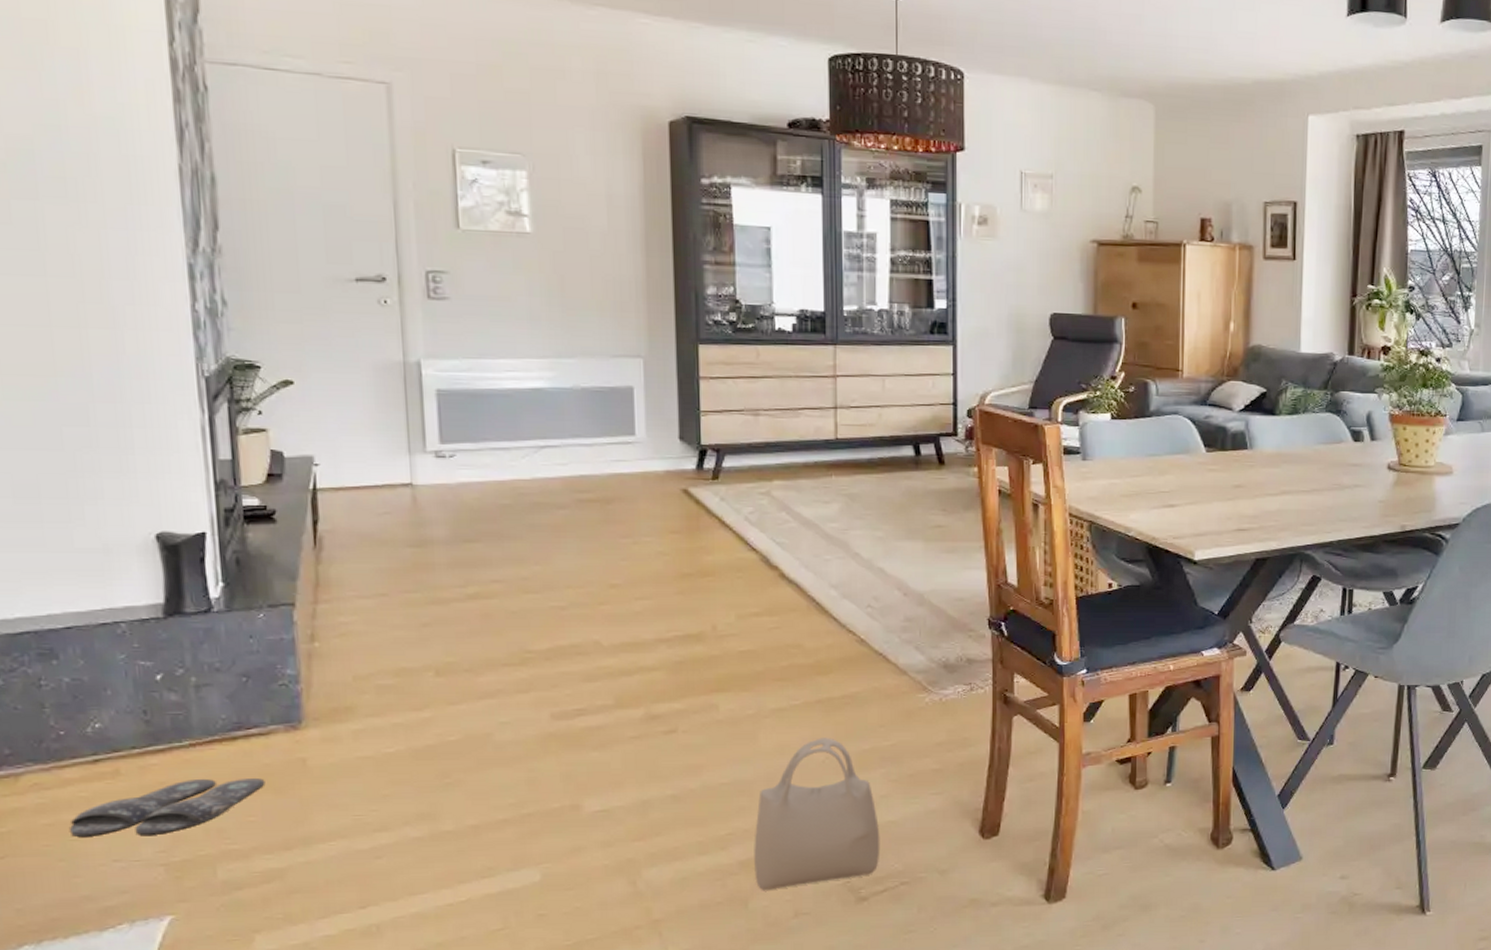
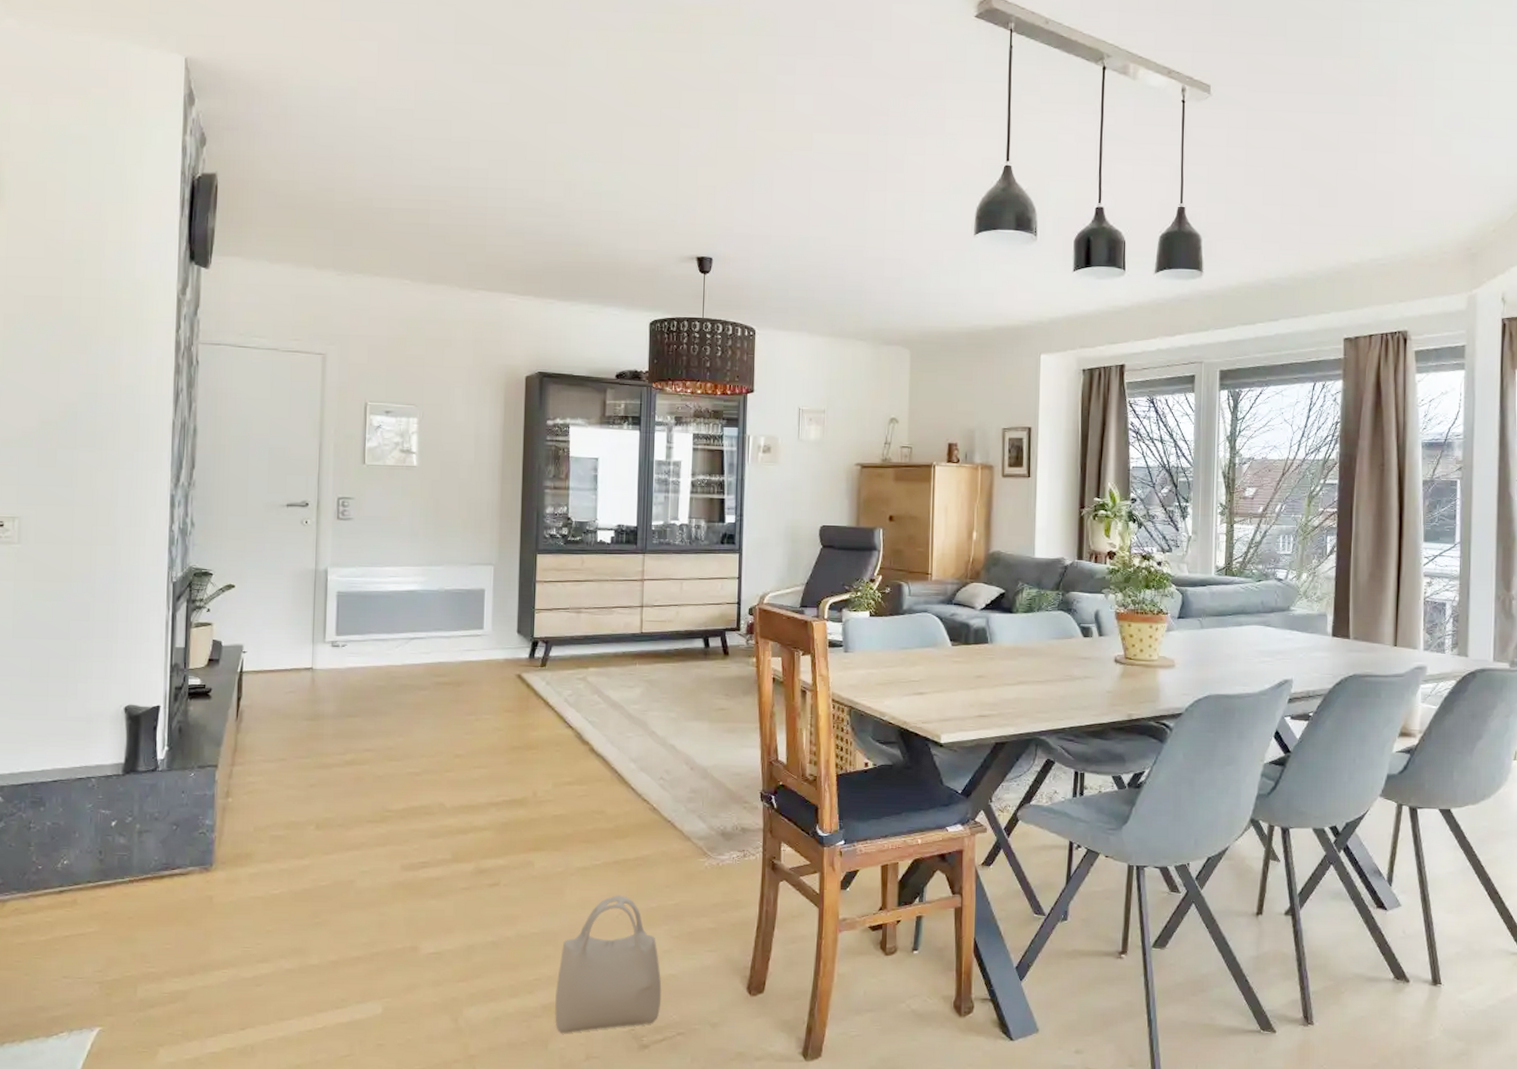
slippers: present [70,778,265,837] -> none [36,911,181,957]

